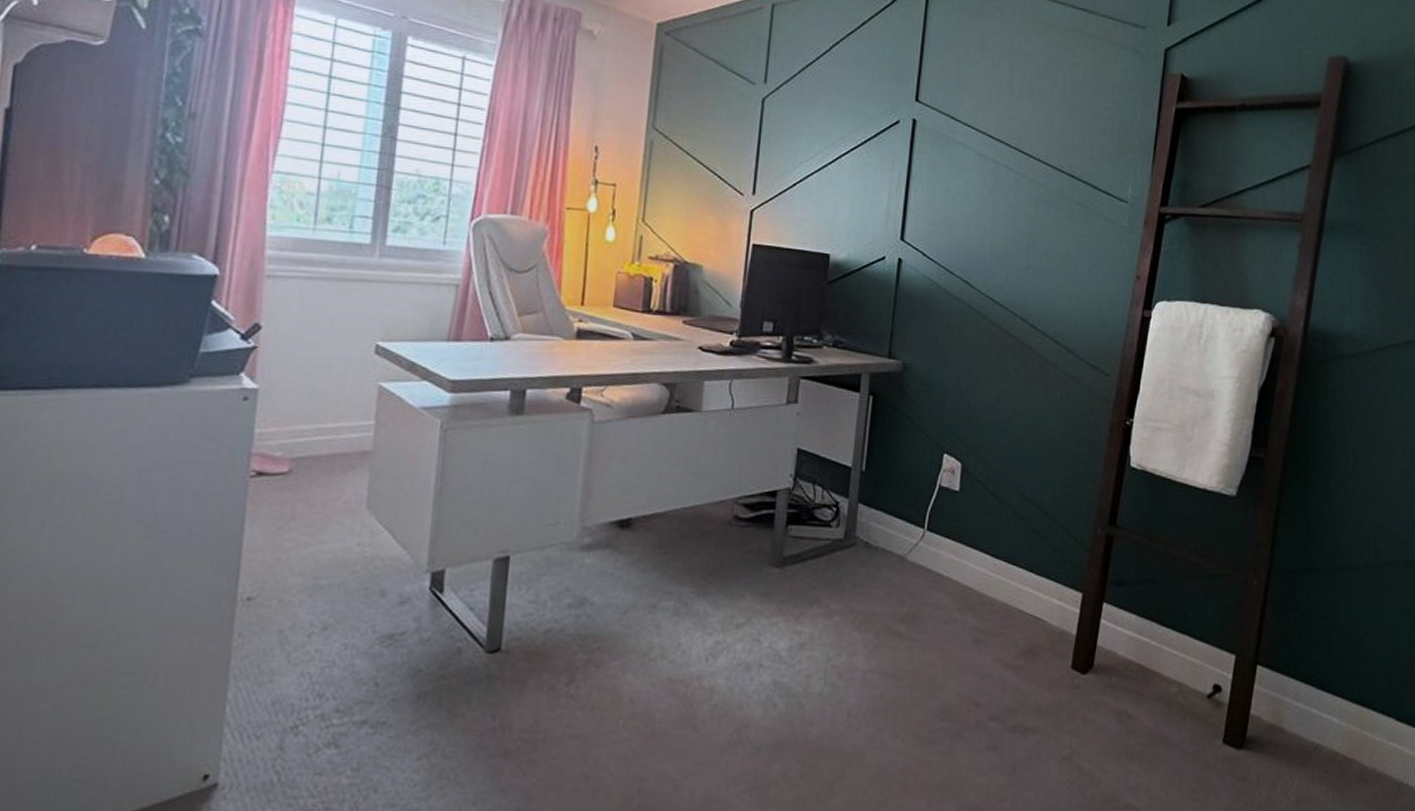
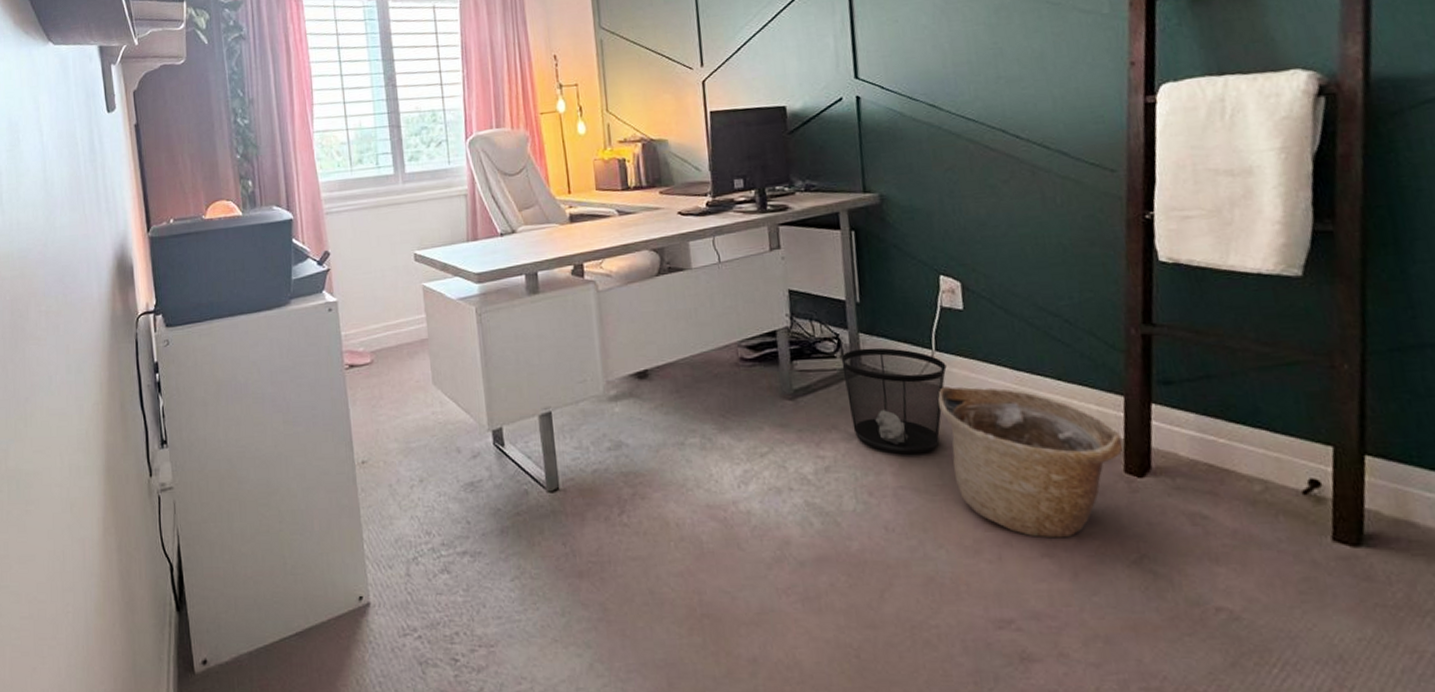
waste bin: none [835,520,934,637] -> present [841,347,947,455]
basket: none [921,568,1073,731] -> present [938,387,1123,538]

